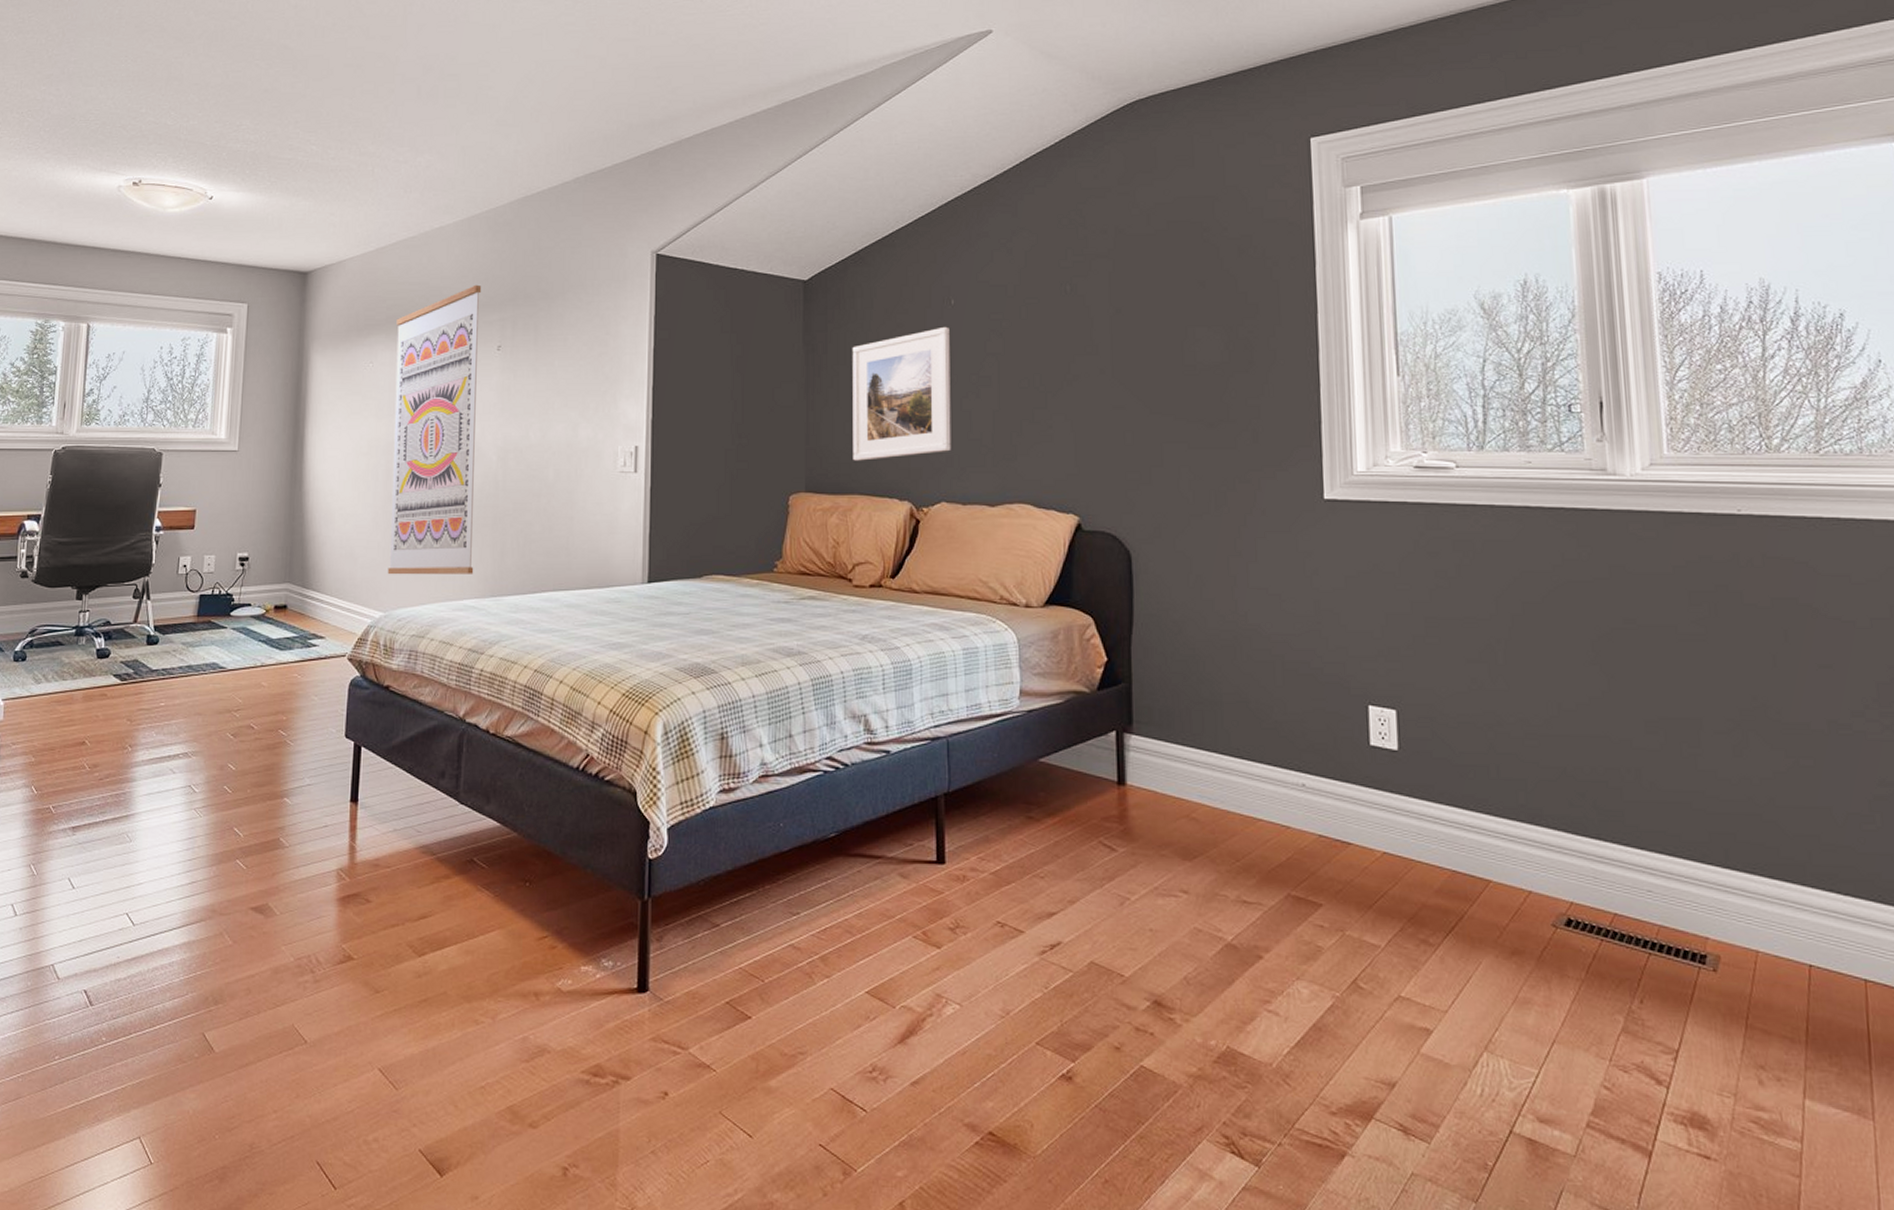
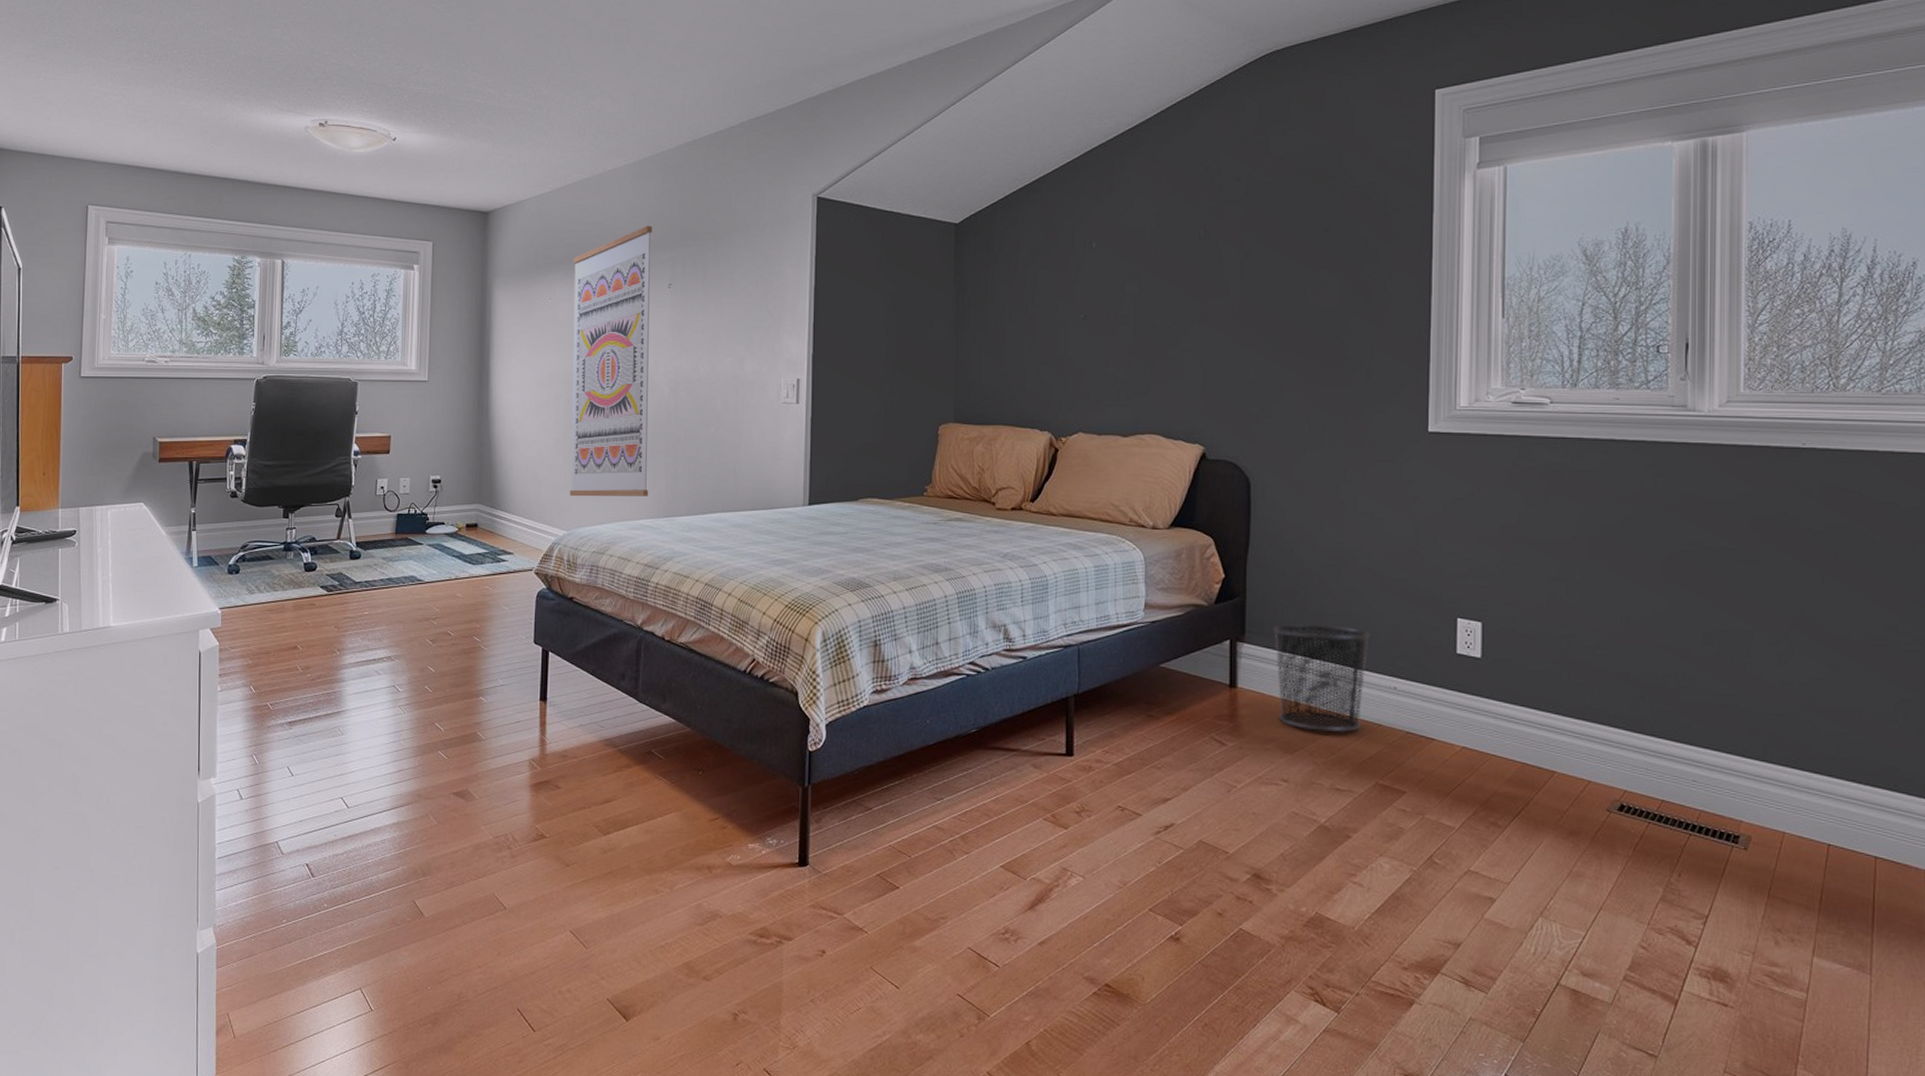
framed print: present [852,326,951,461] -> none [998,268,1090,394]
waste bin: none [1163,713,1273,837] -> present [1273,624,1371,733]

